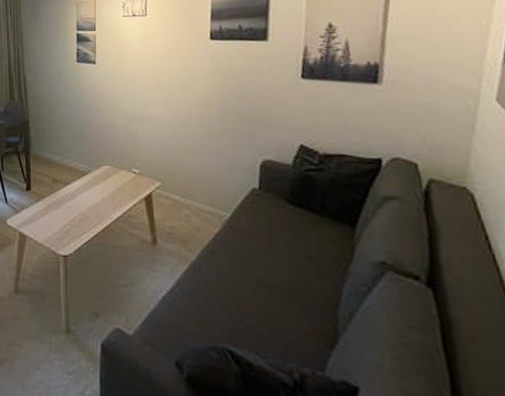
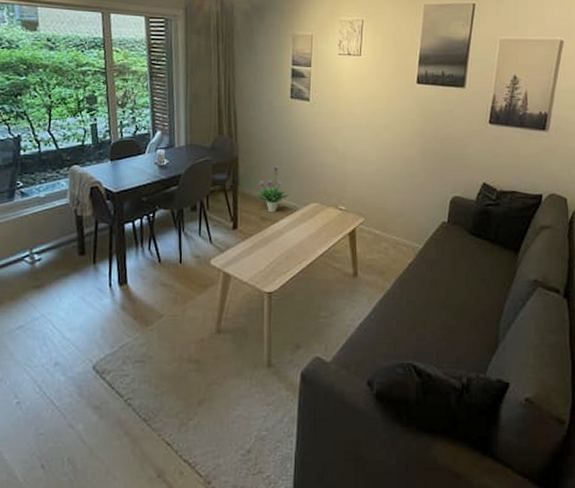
potted plant: none [48,128,80,175] -> present [257,166,289,213]

